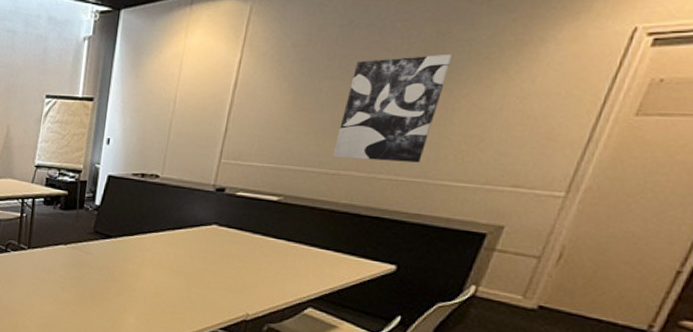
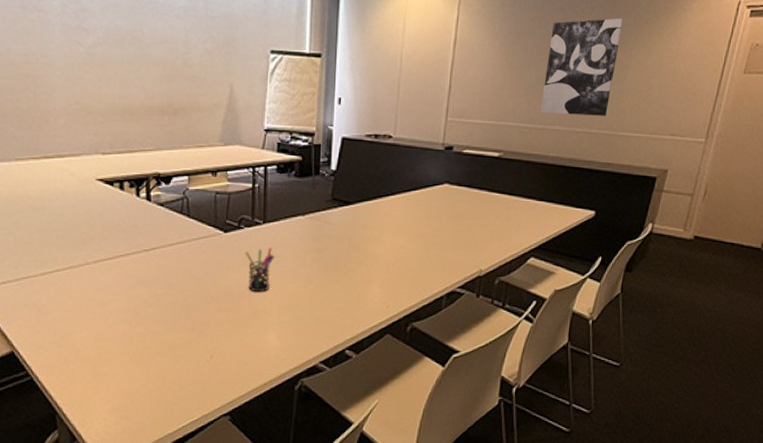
pen holder: none [9,271,37,310] -> present [245,248,275,293]

